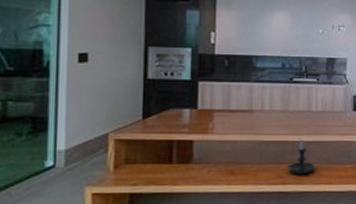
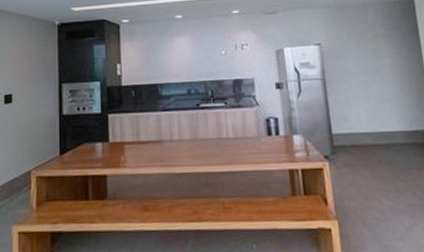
candle holder: present [287,138,315,174] -> none [202,168,232,209]

